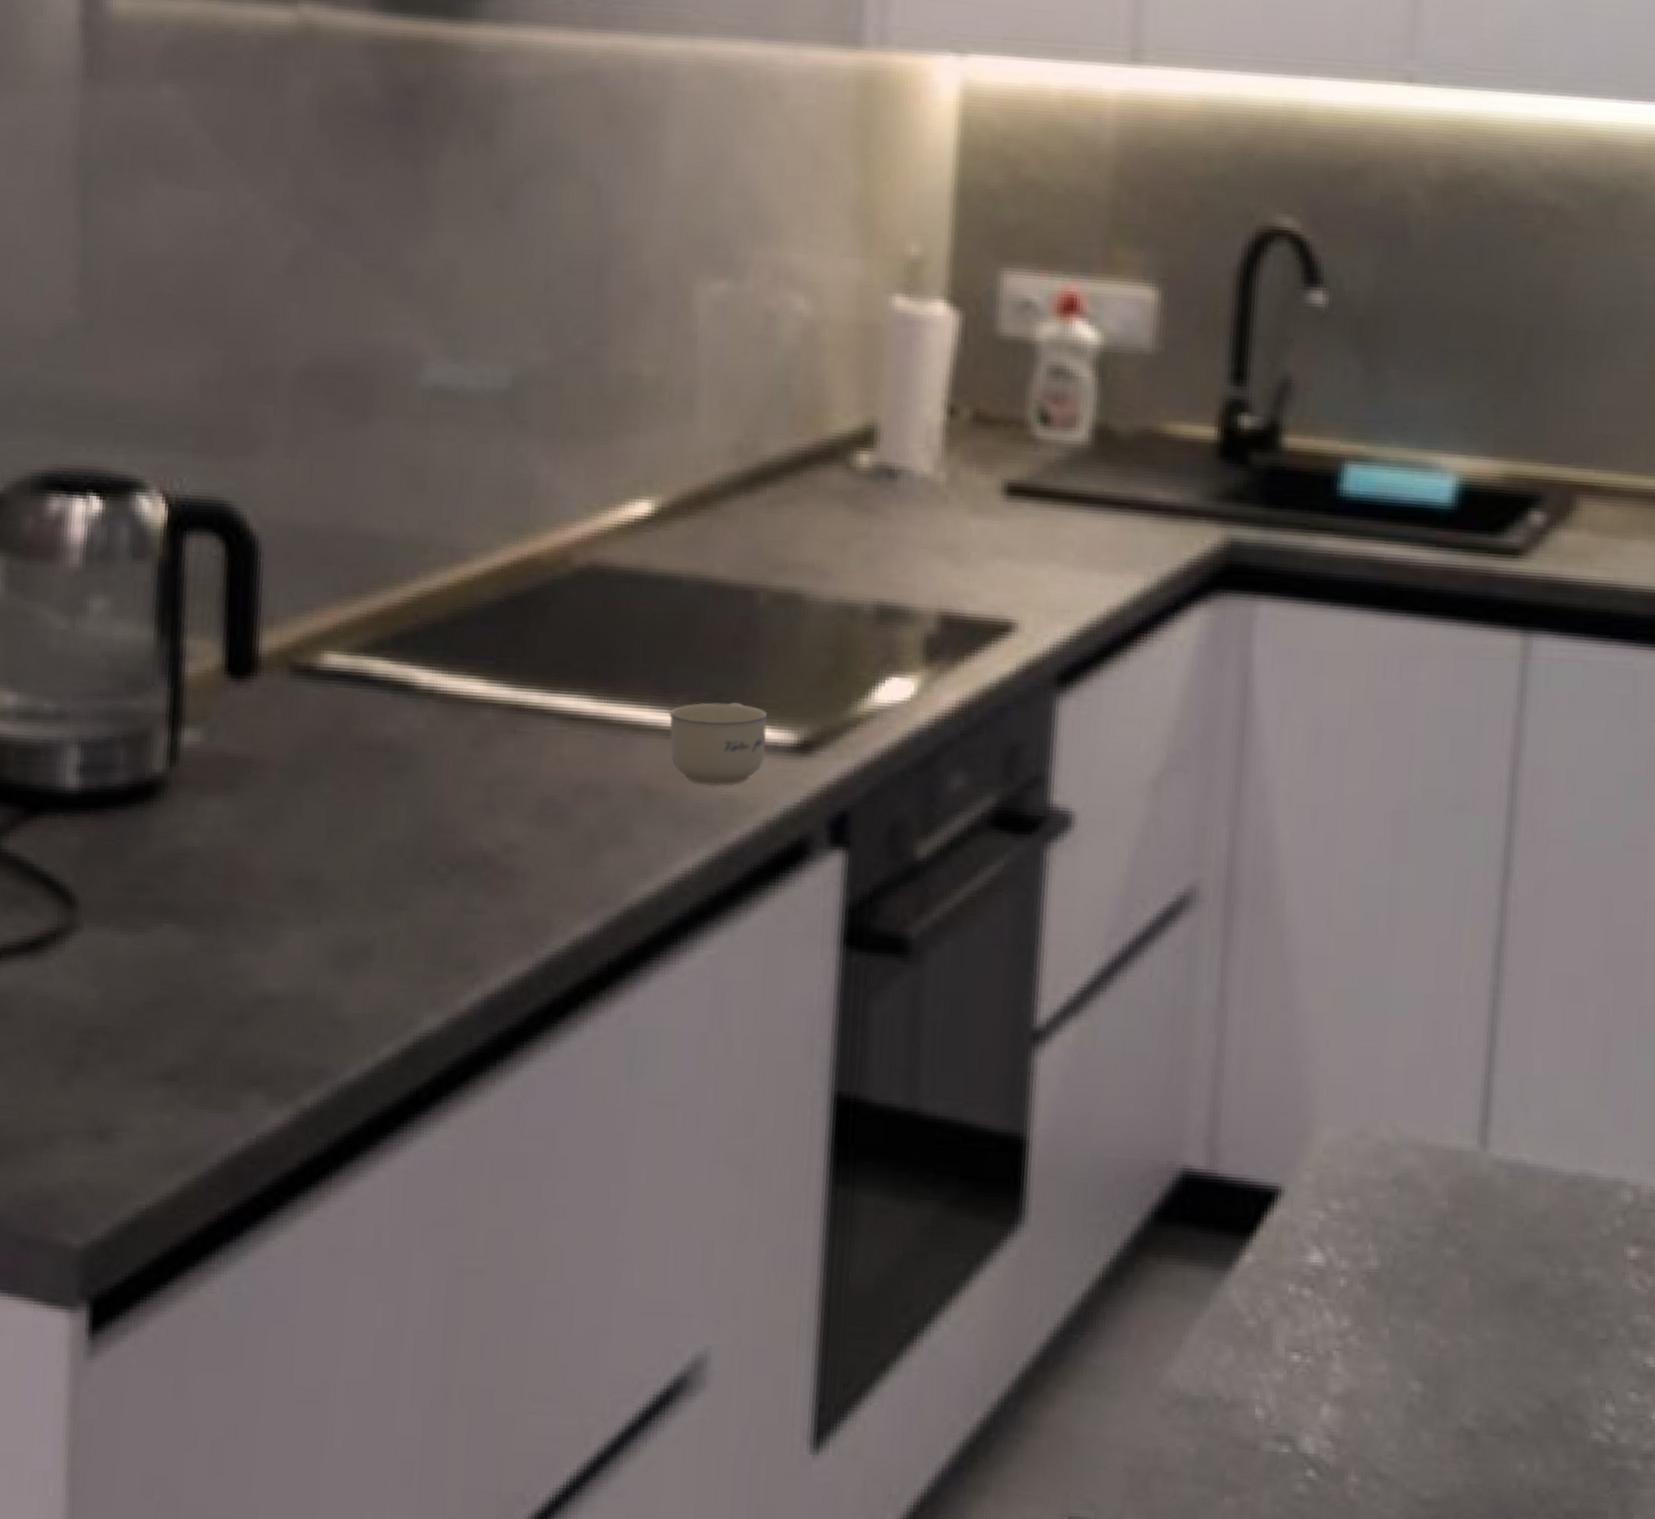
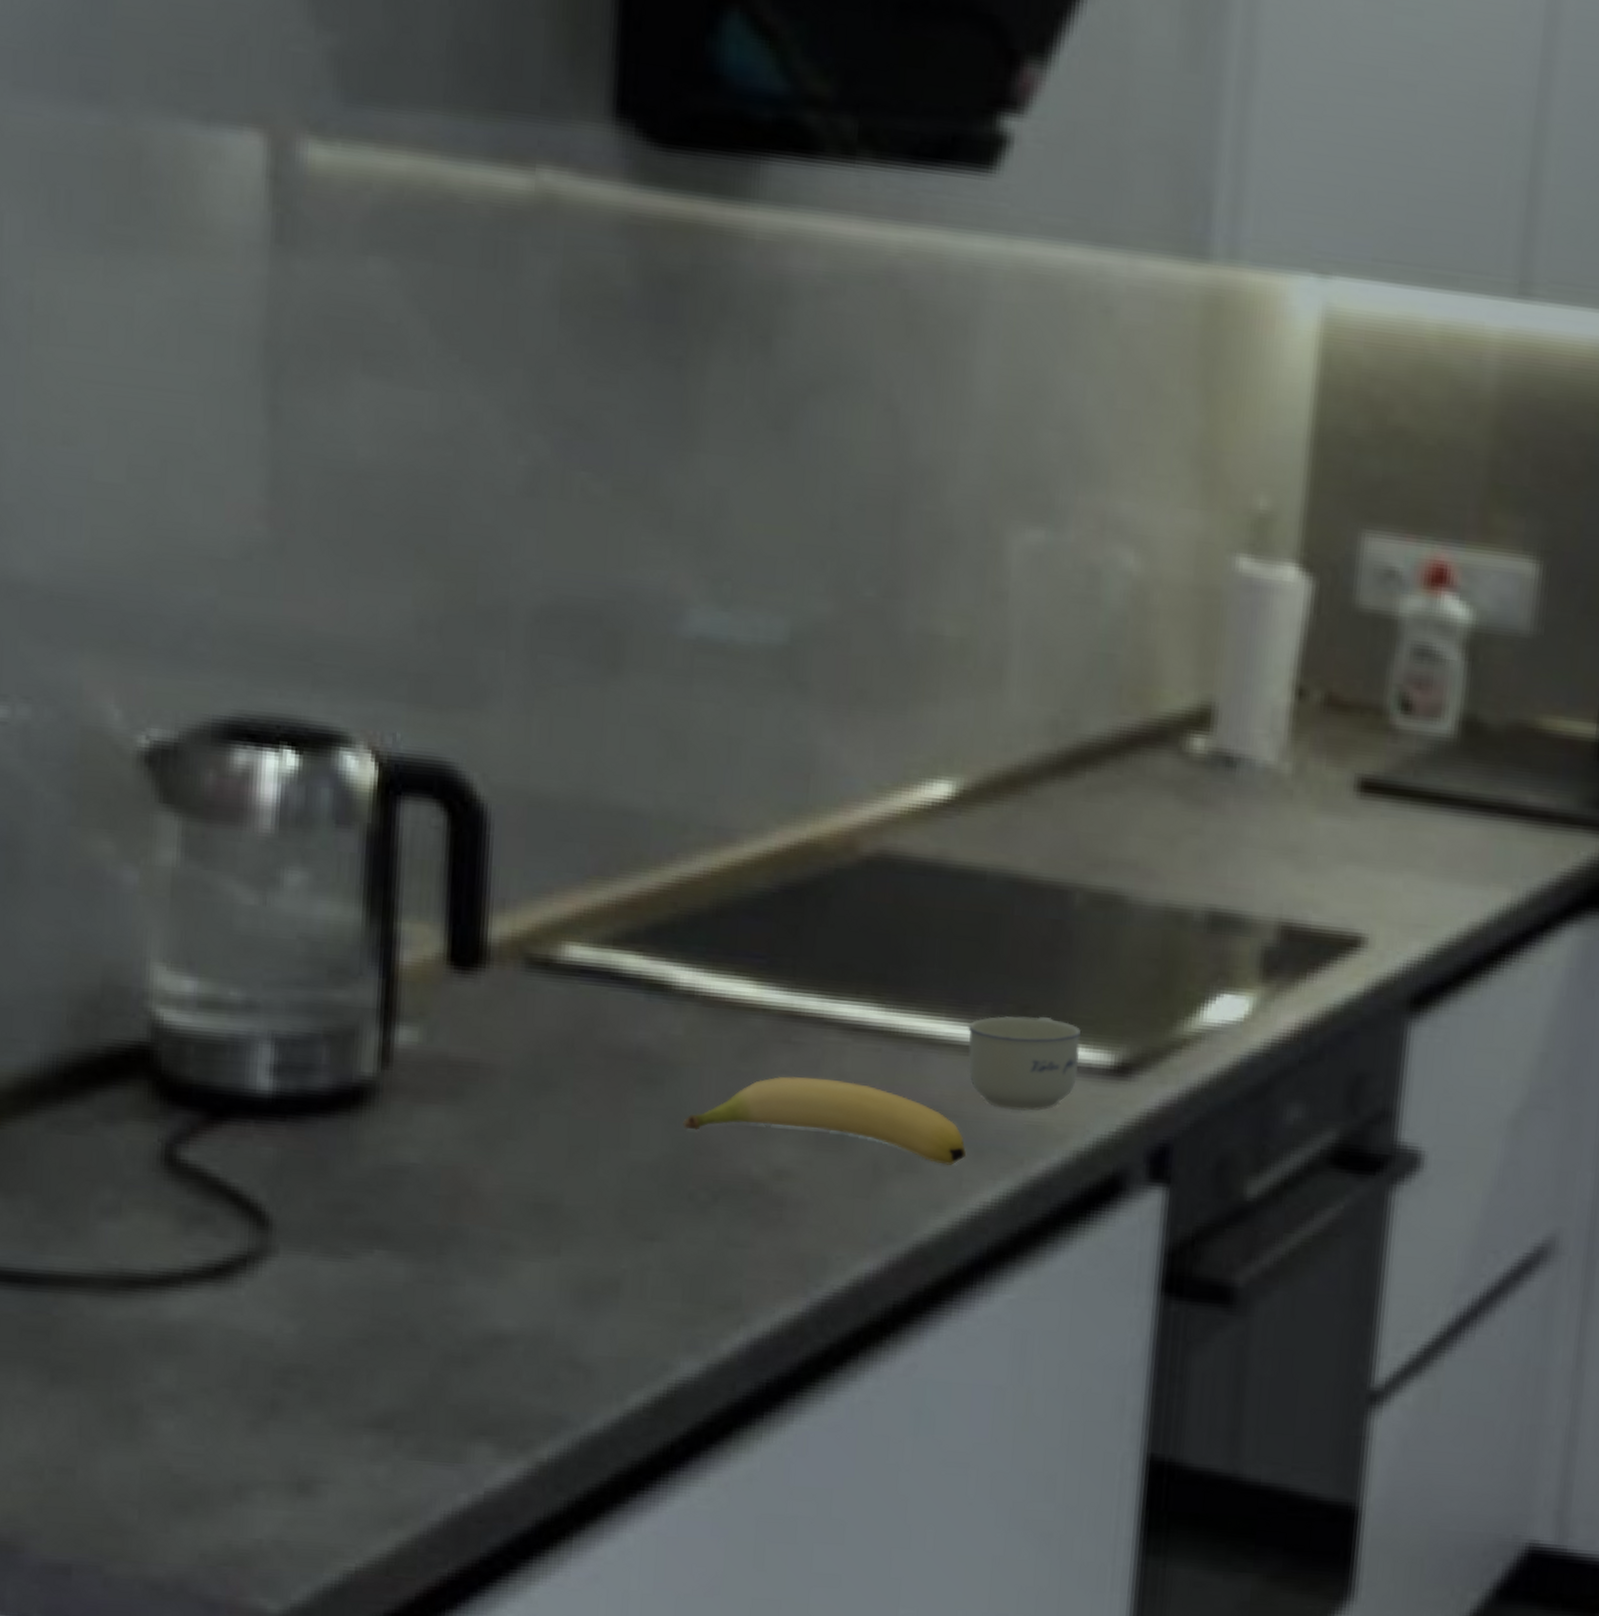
banana: none [425,762,669,836] -> present [683,1076,966,1165]

